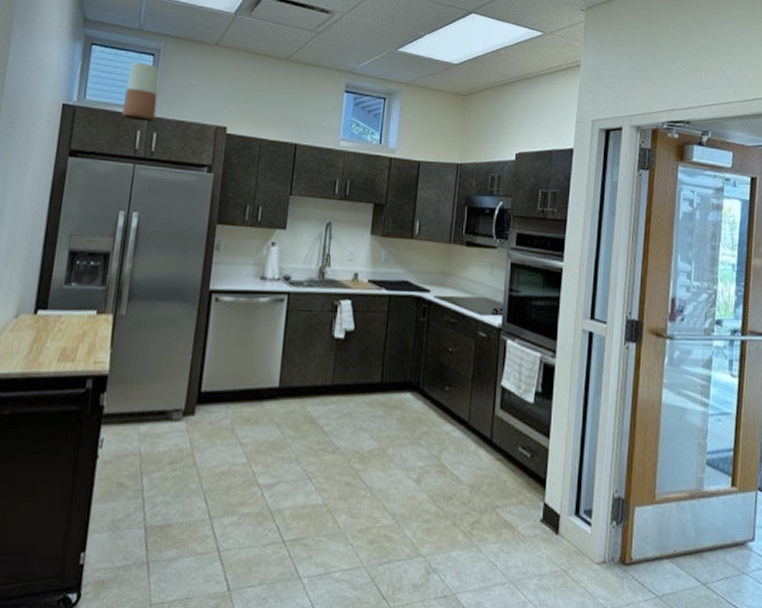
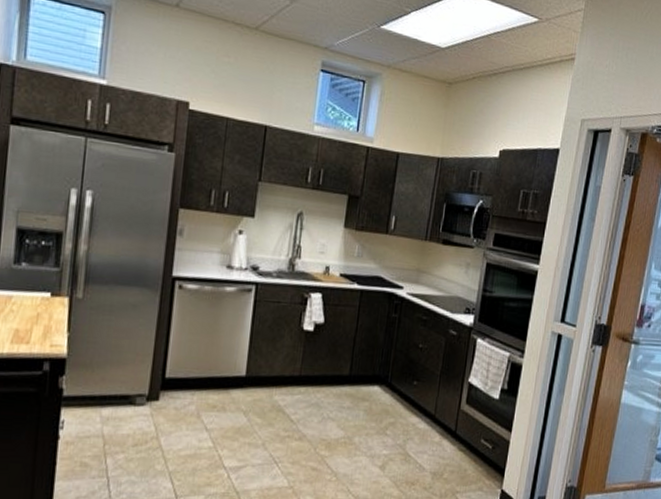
vase: present [121,62,160,122] -> none [68,19,112,91]

